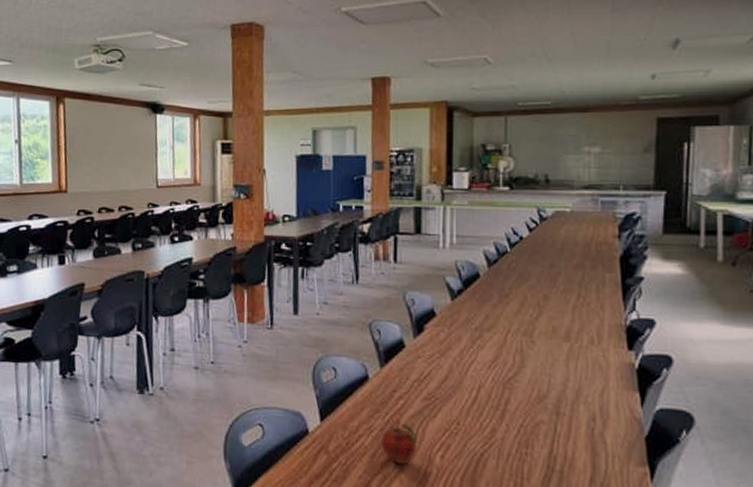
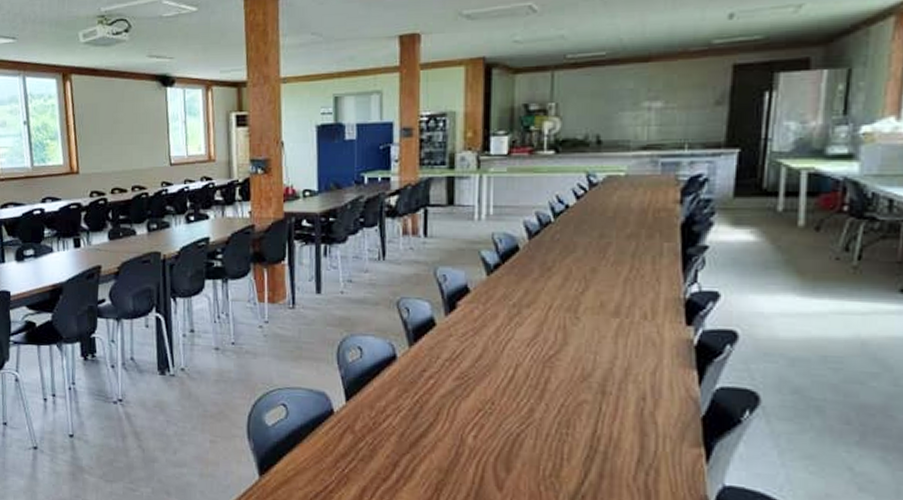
fruit: present [381,420,417,464] -> none [410,399,448,444]

